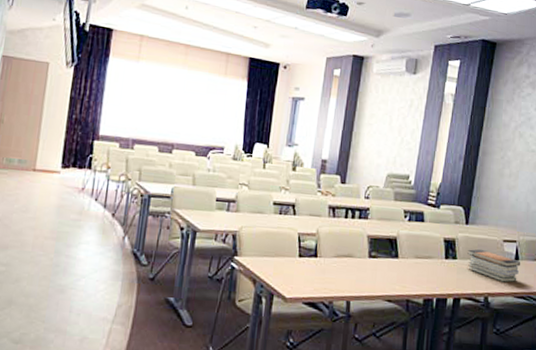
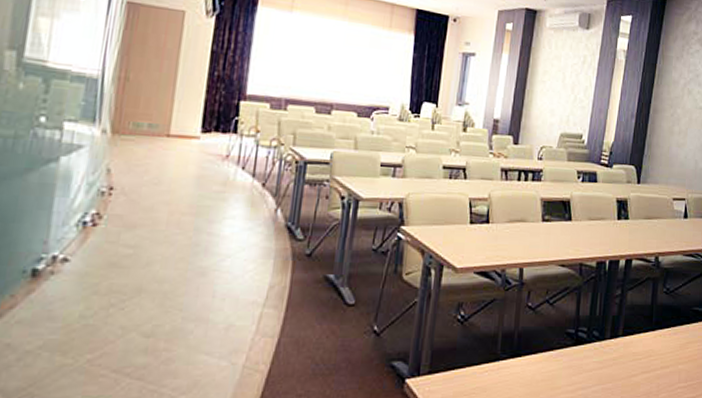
book stack: present [467,249,520,283] -> none [638,208,689,241]

